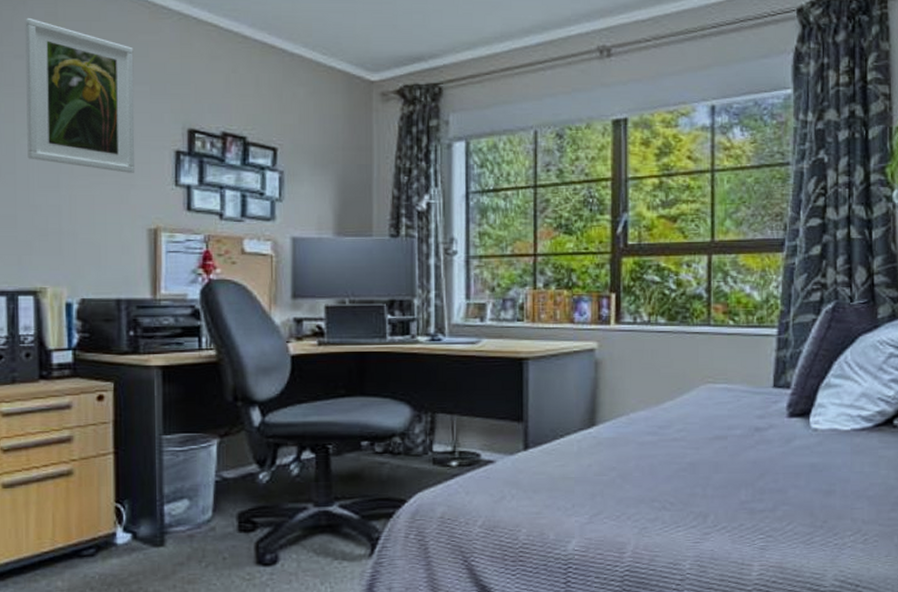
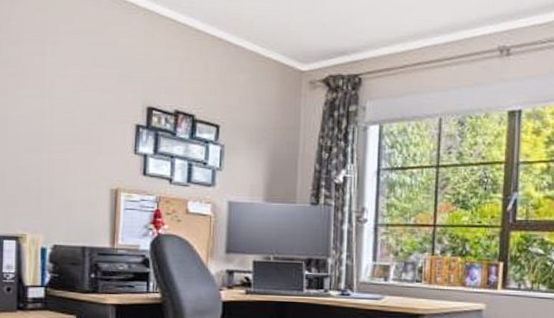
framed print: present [25,17,135,173] -> none [17,10,106,142]

